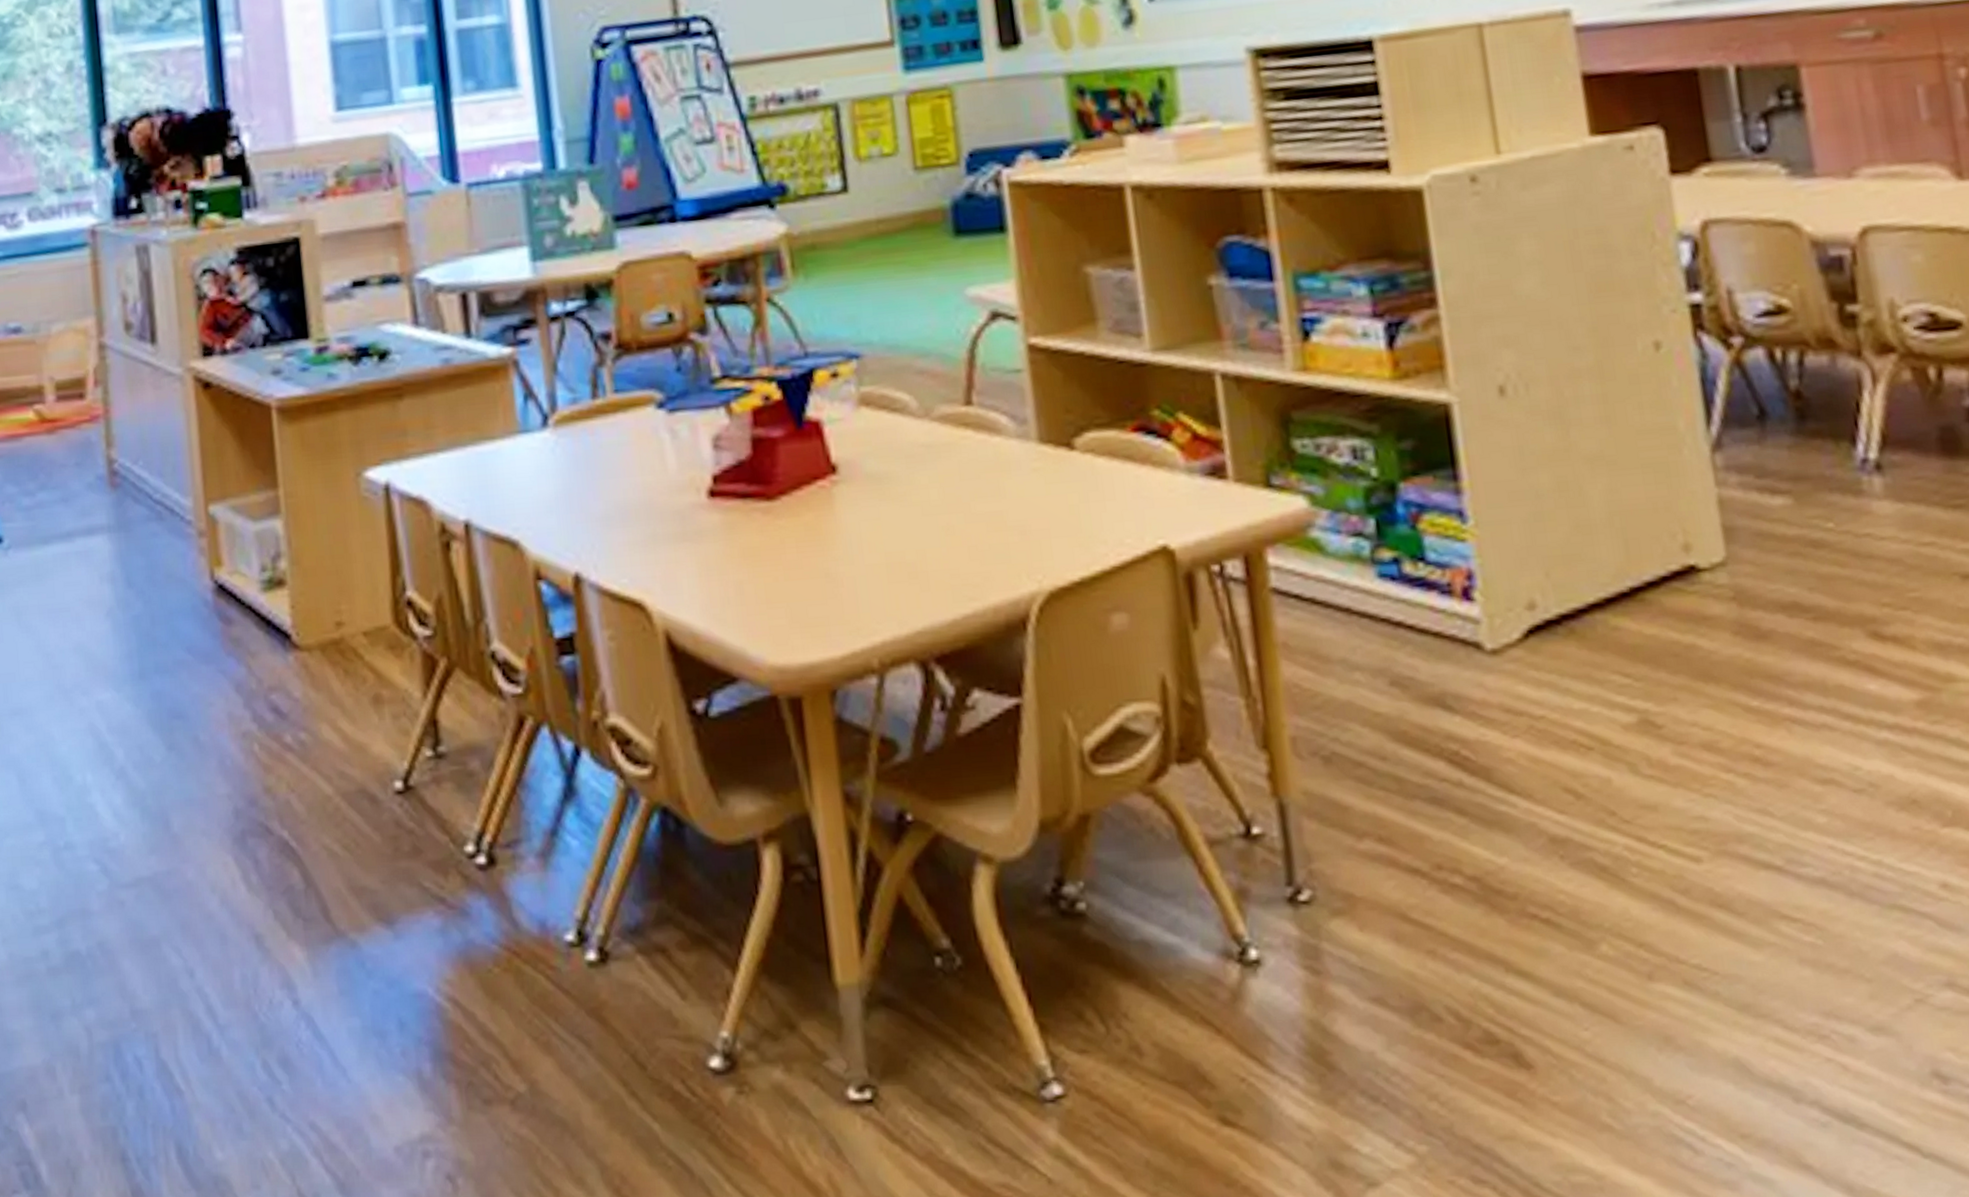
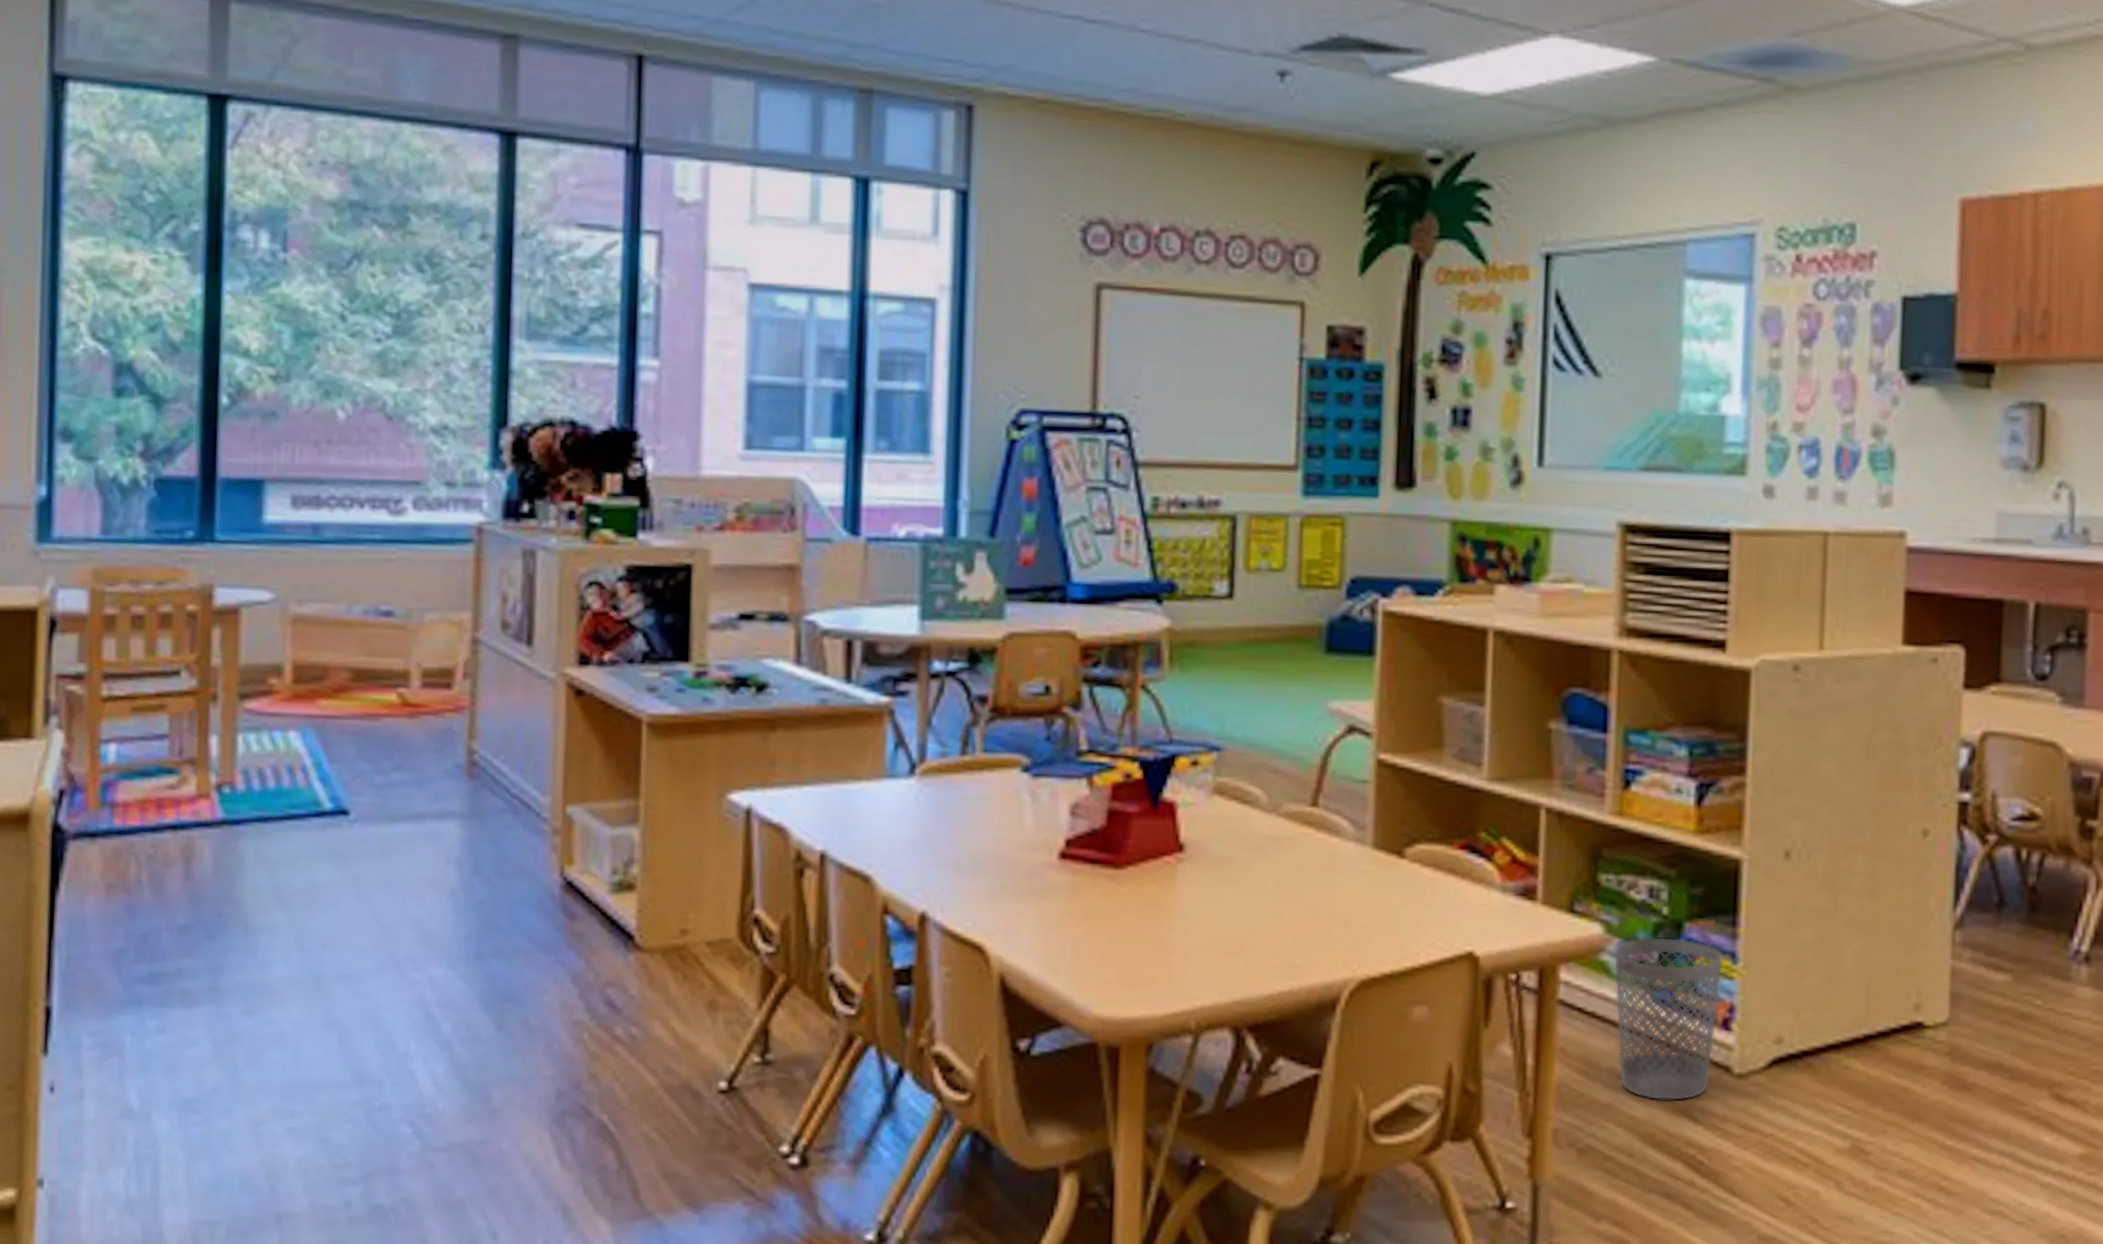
wastebasket: none [1323,501,1461,692] -> present [1613,937,1725,1102]

